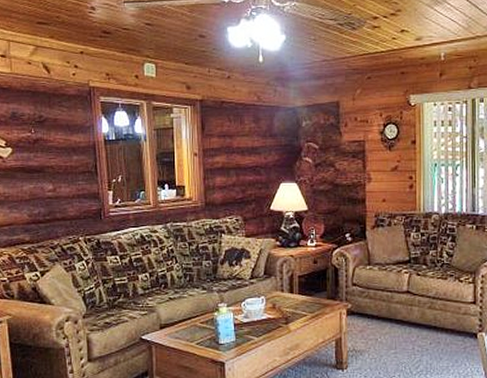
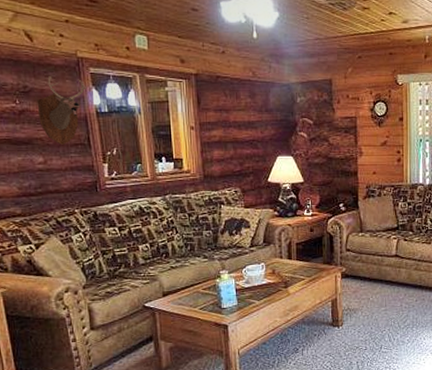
mounted trophy: none [50,106,96,172] -> present [37,76,86,145]

